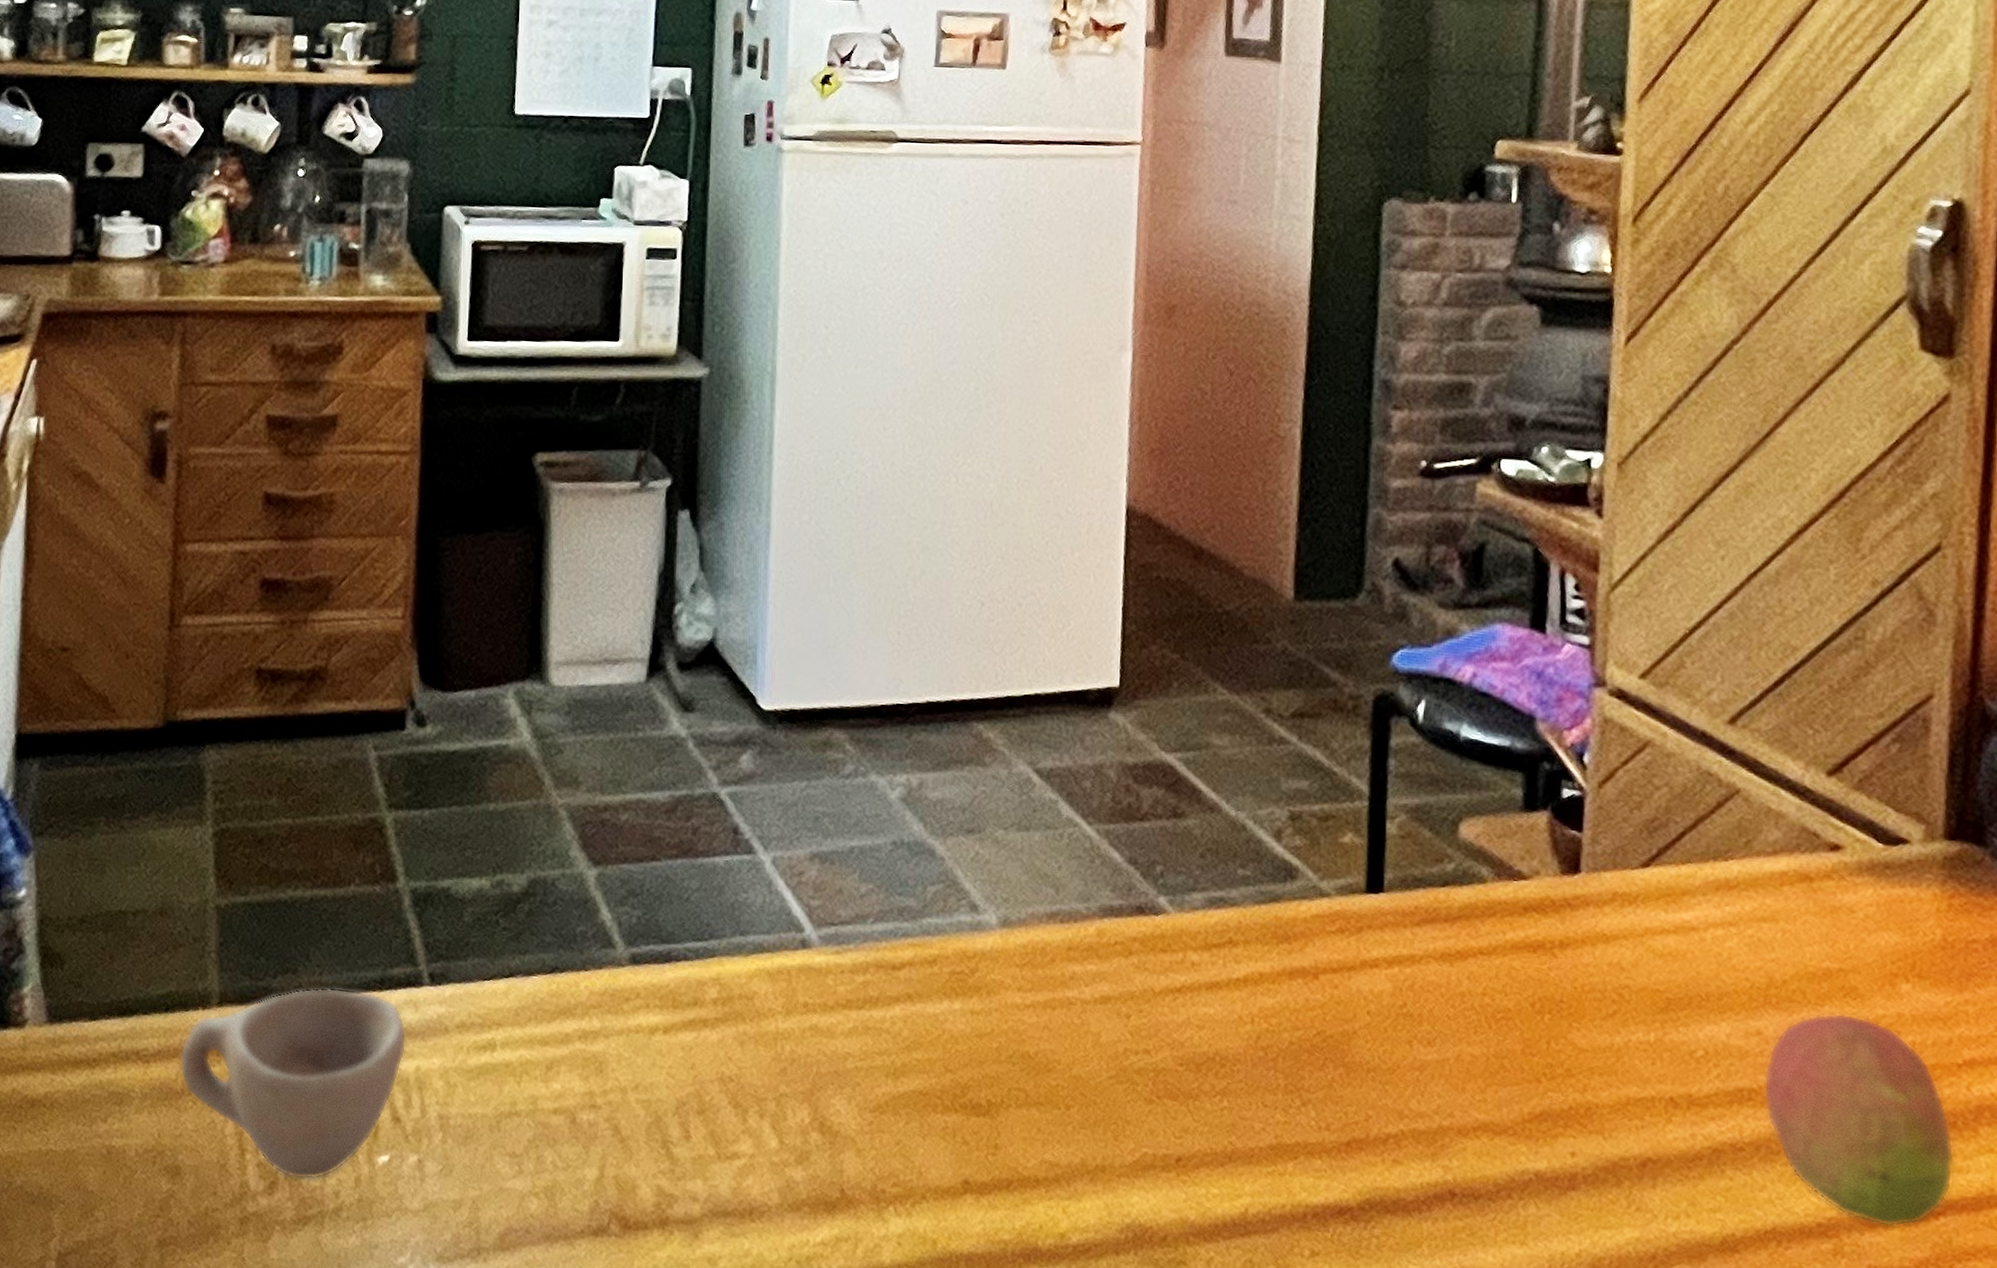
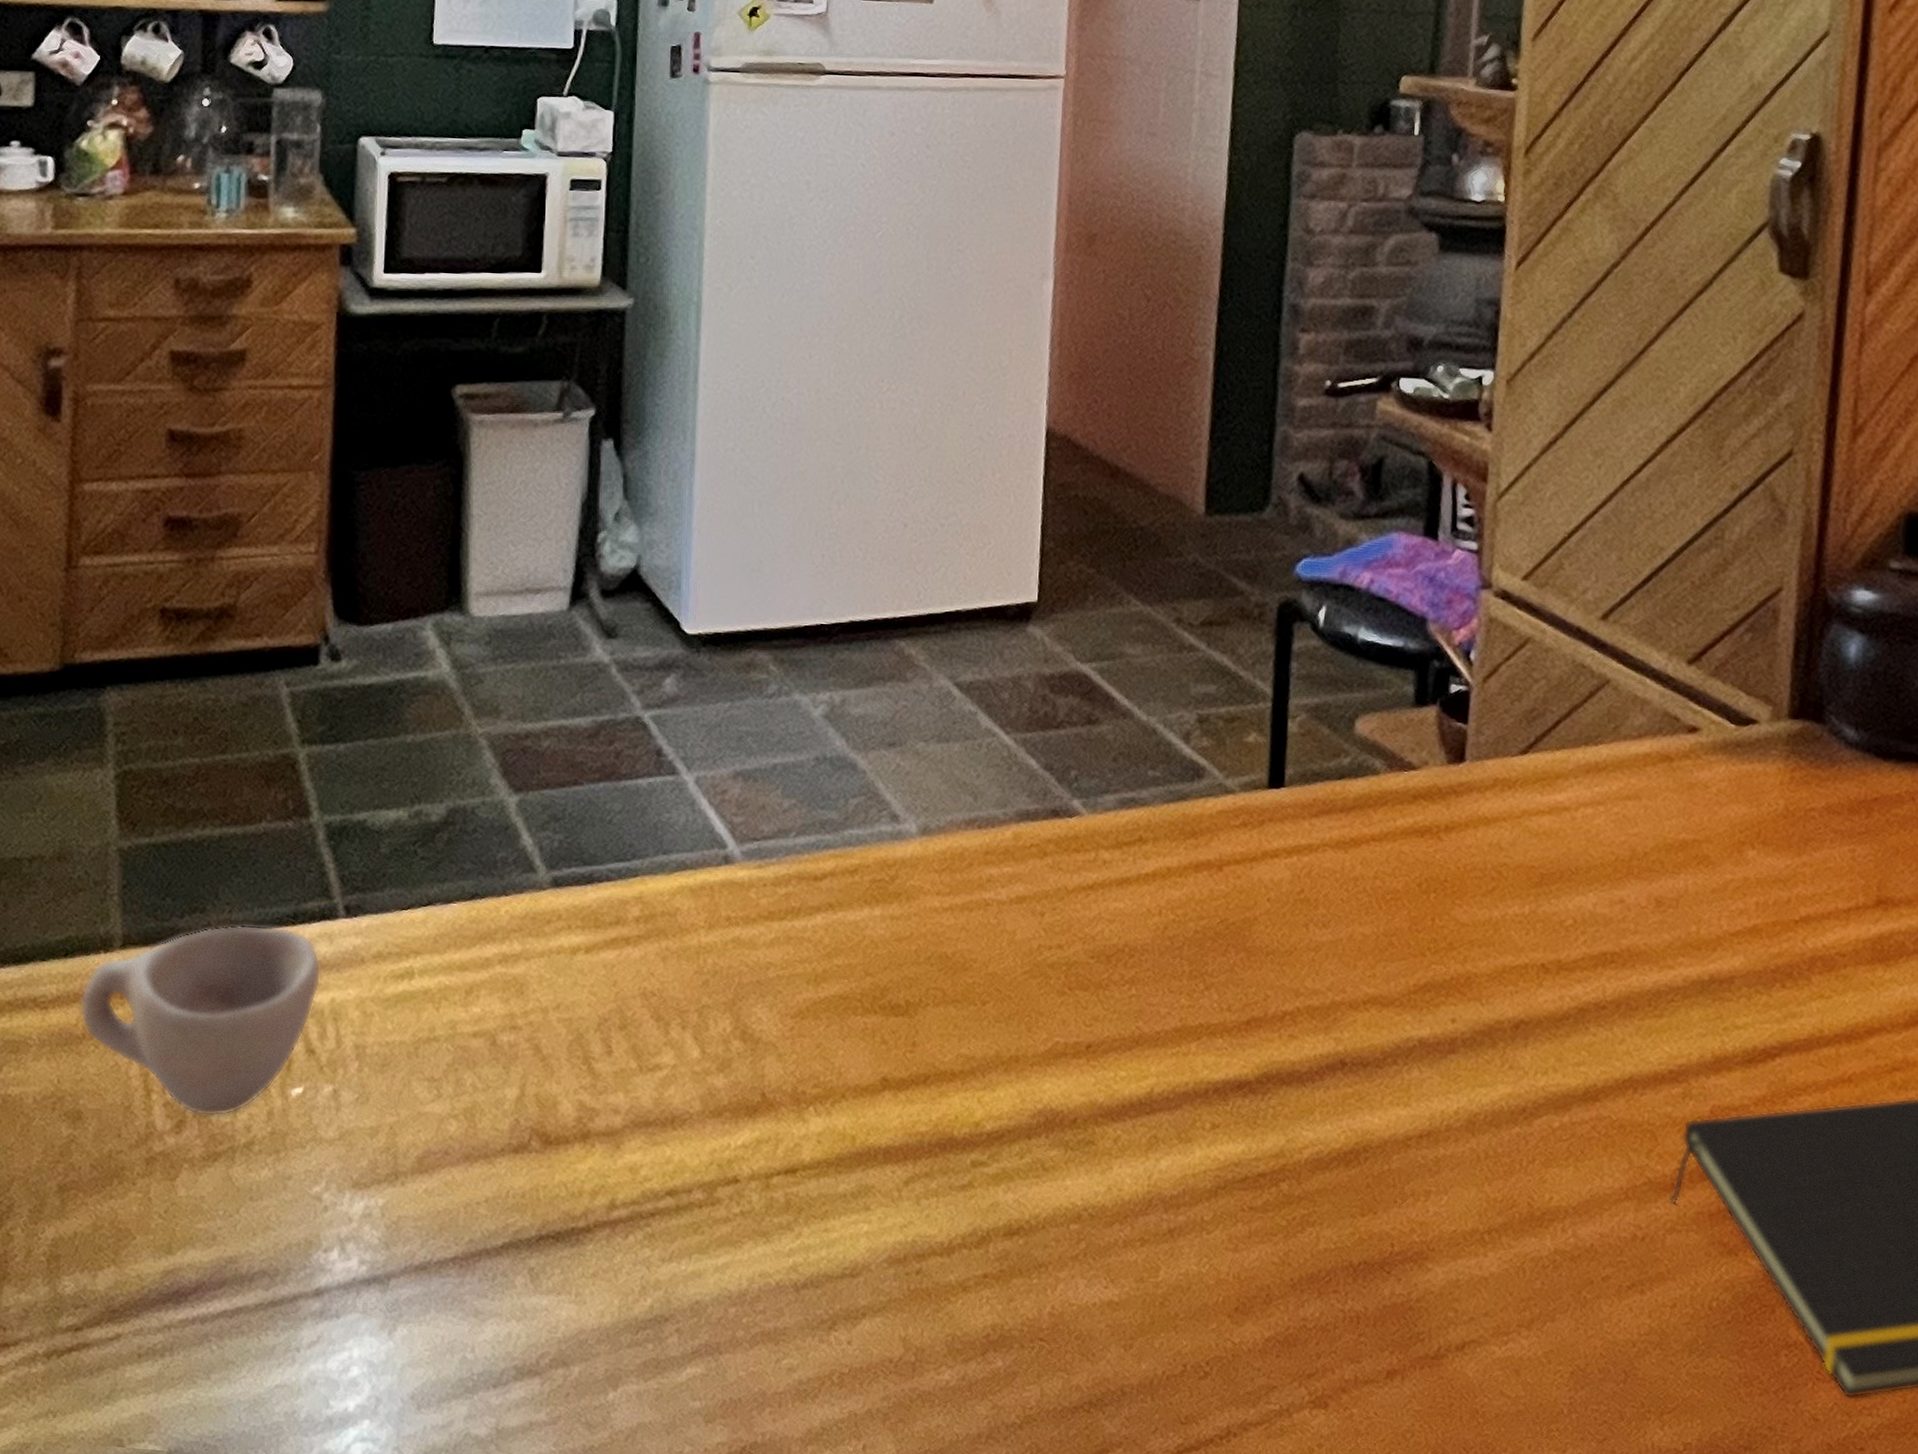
fruit: present [1763,1012,1956,1228] -> none [1624,879,1791,1071]

